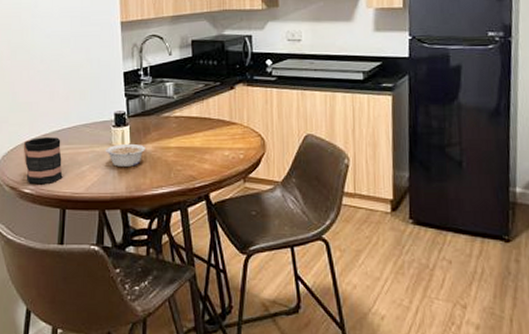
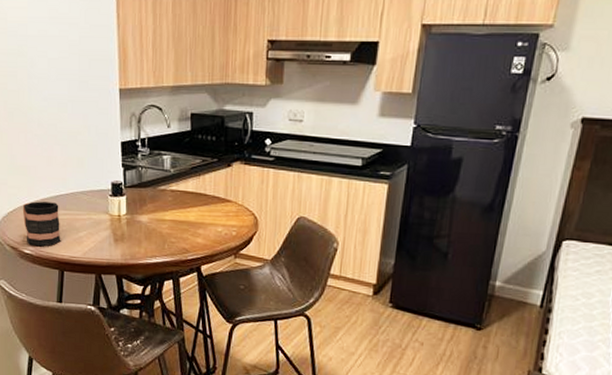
legume: present [106,143,145,167] -> none [103,213,141,236]

